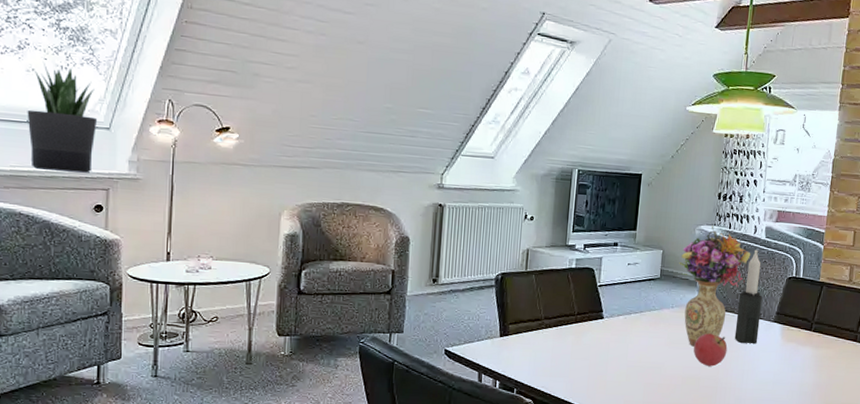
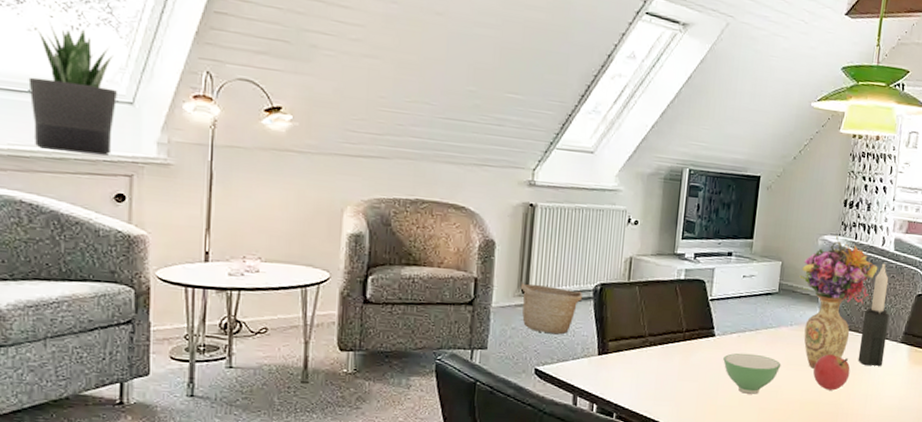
basket: none [431,274,485,319] -> present [520,283,582,335]
bowl: none [611,333,664,371] -> present [723,353,782,394]

